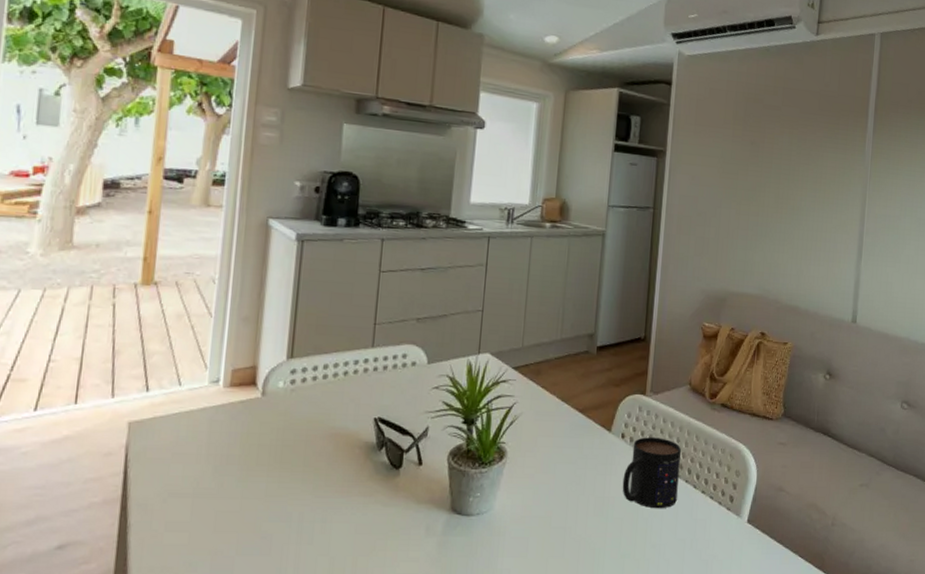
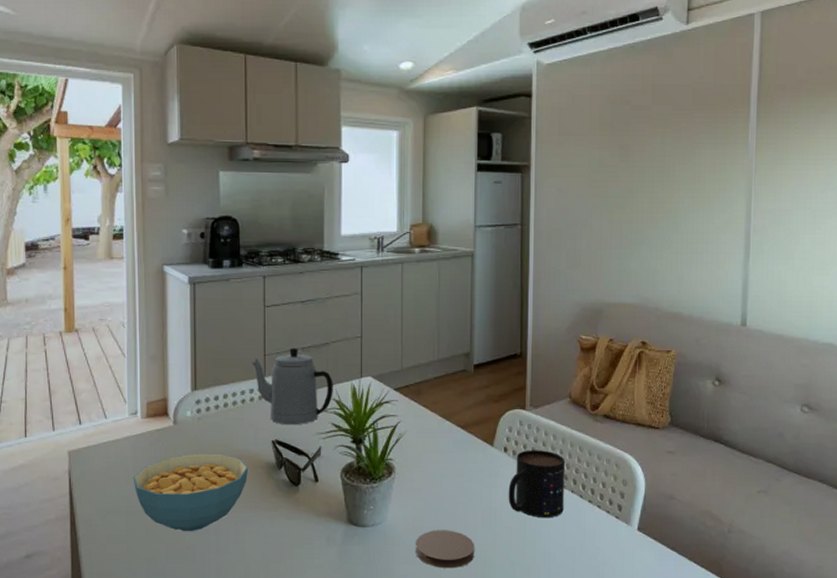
cereal bowl: none [205,429,345,518] -> present [133,453,249,531]
teapot: none [360,317,448,402] -> present [252,347,333,425]
coaster: none [522,520,585,562] -> present [416,530,475,569]

